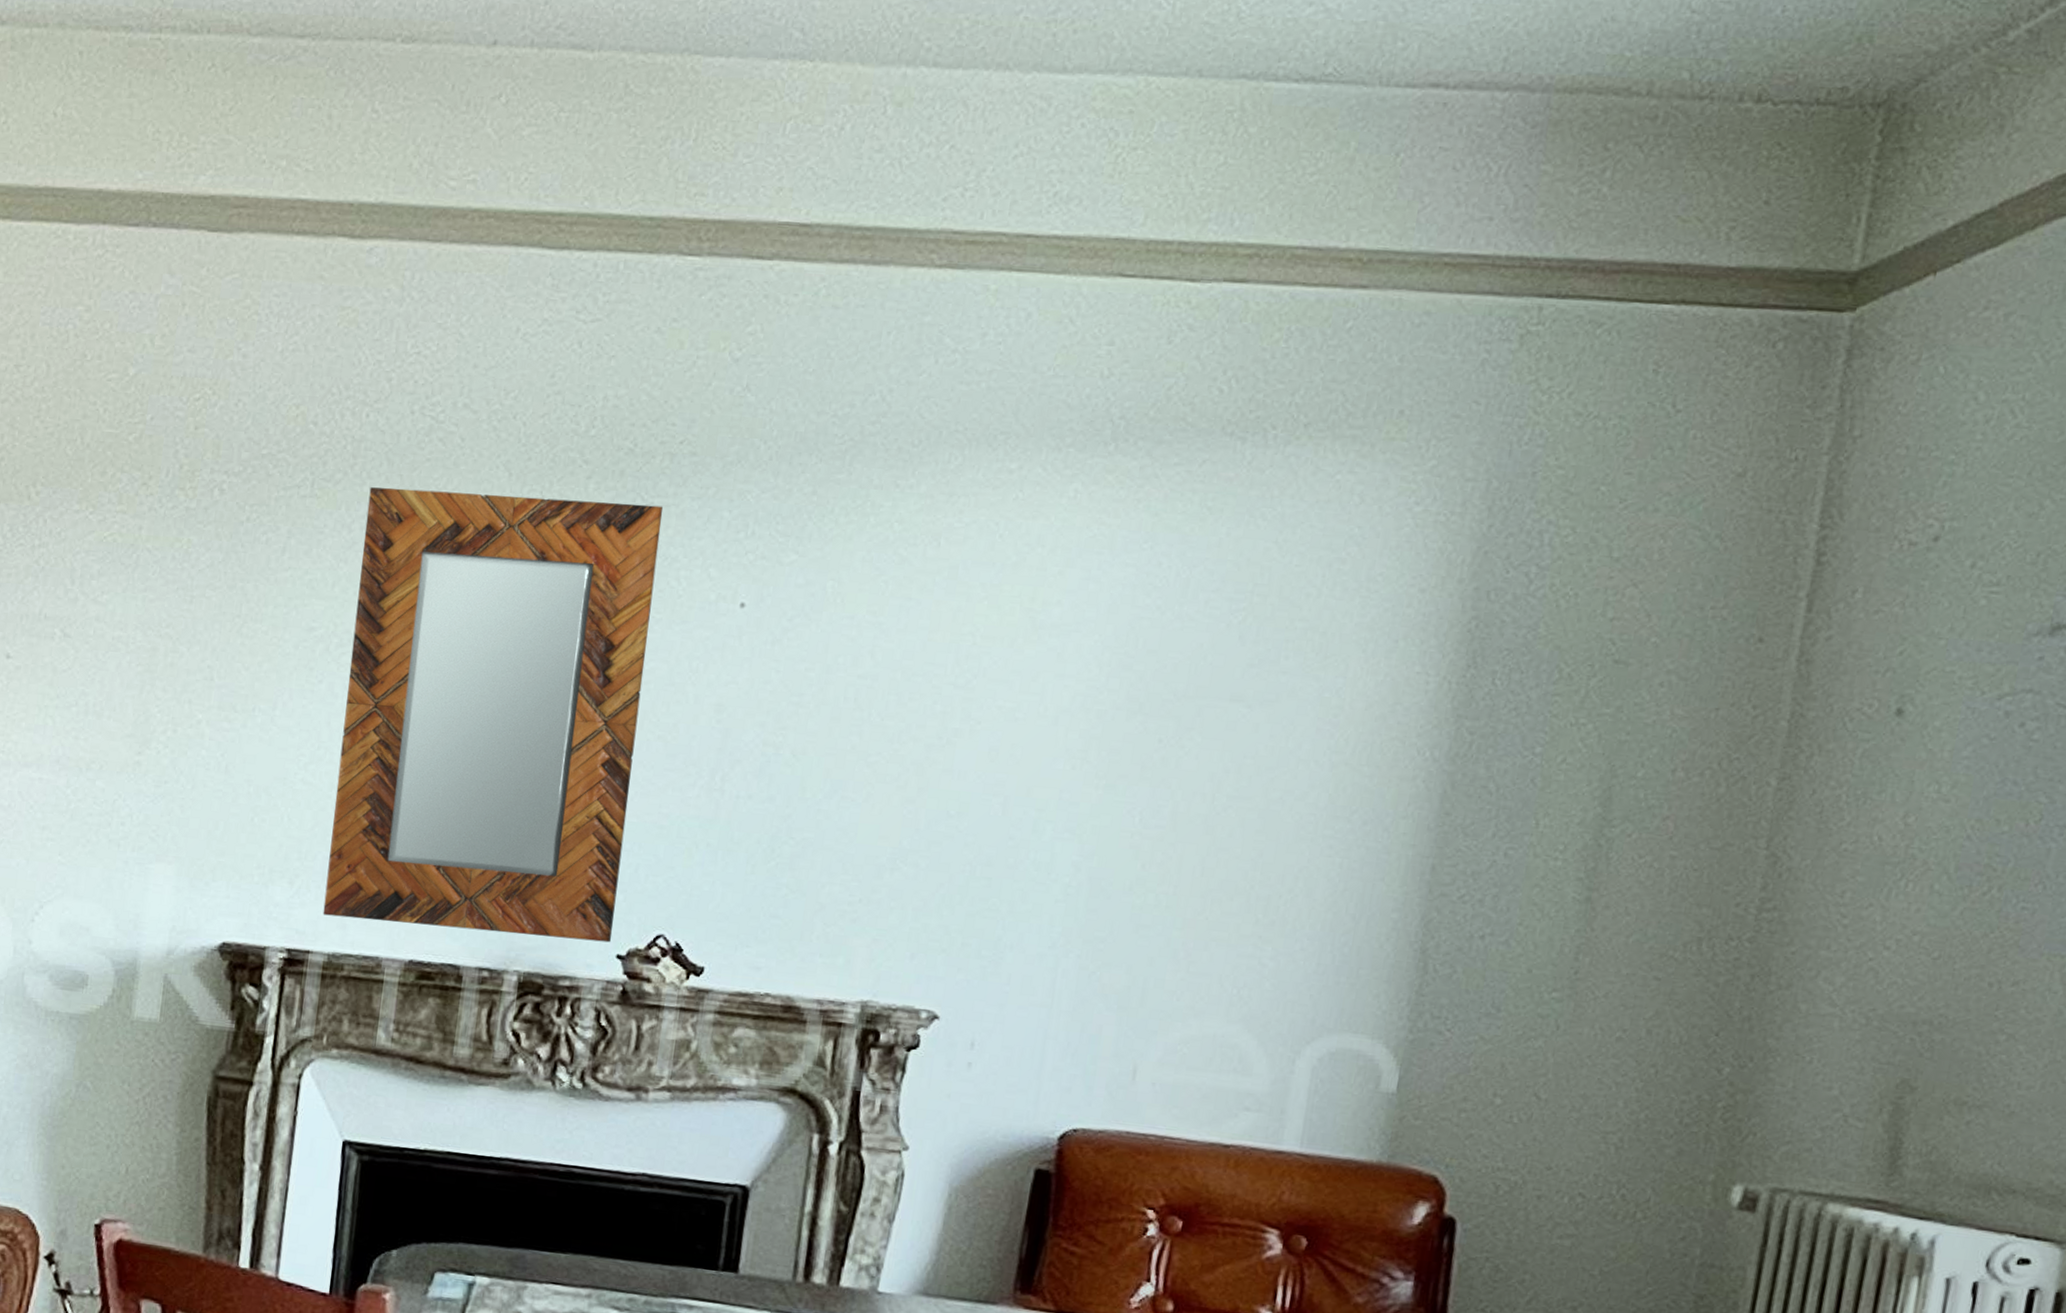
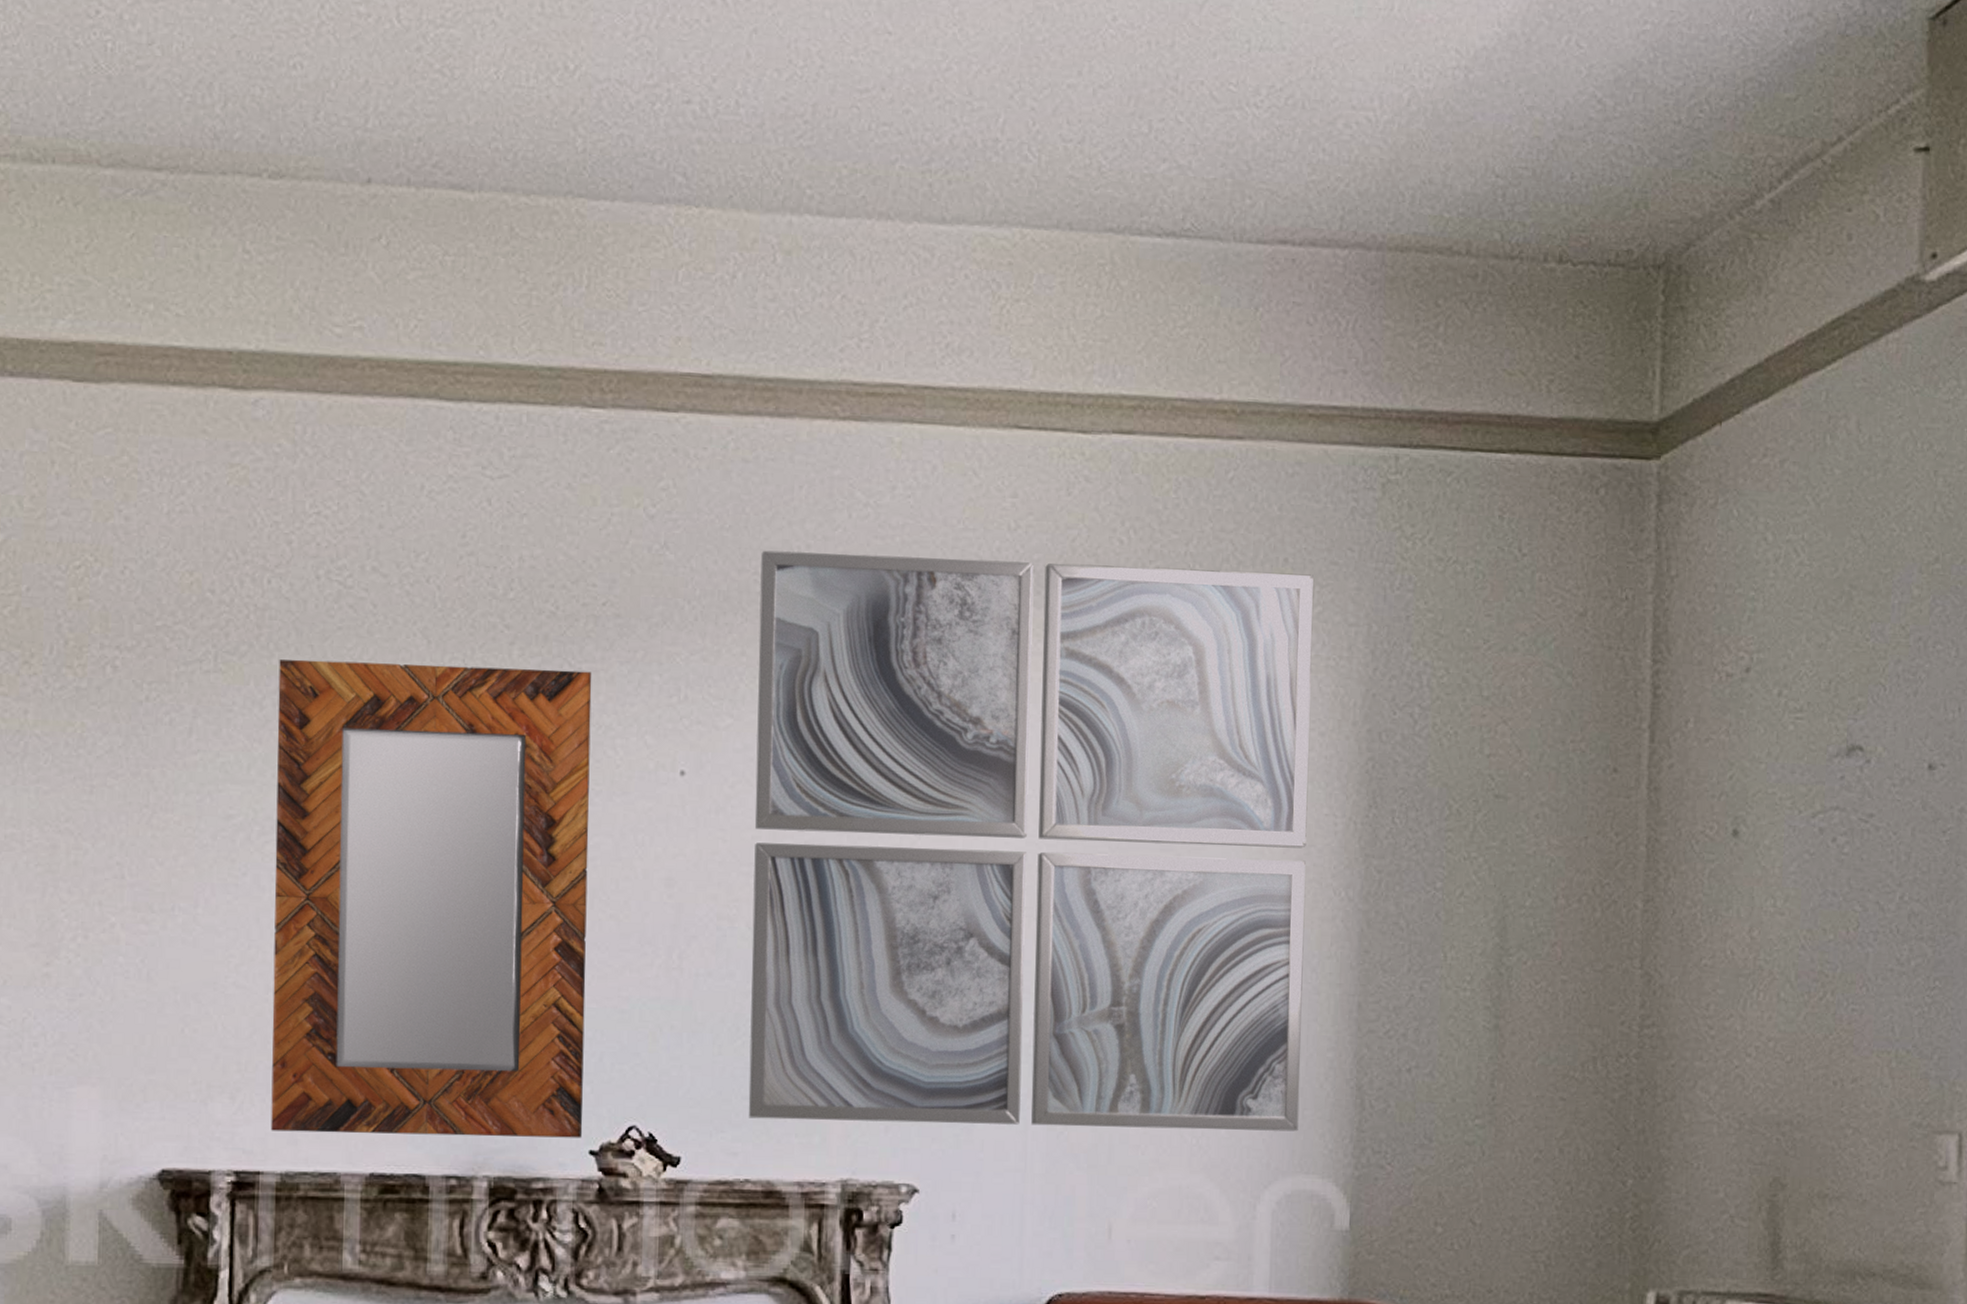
wall art: none [775,394,1431,990] -> present [748,550,1314,1132]

